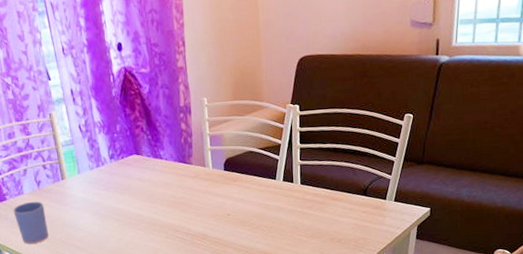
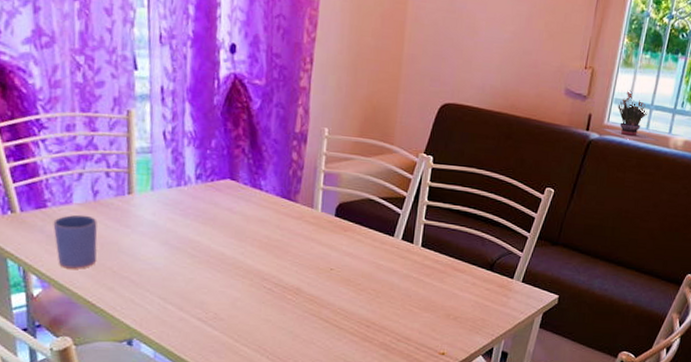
potted flower: none [451,9,509,55] -> present [602,90,659,141]

